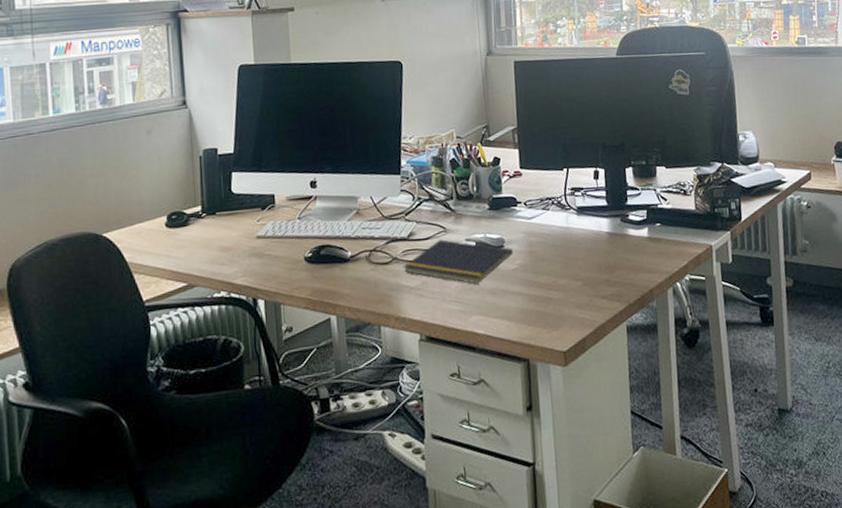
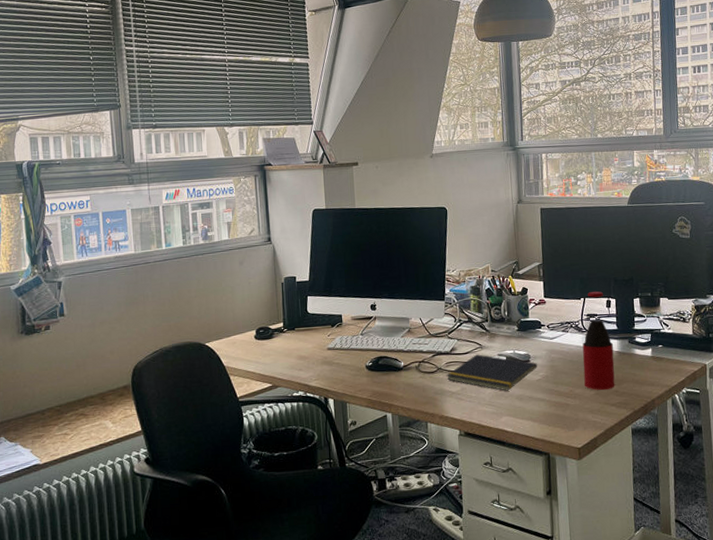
bottle: none [566,160,606,280] -> present [582,291,615,390]

